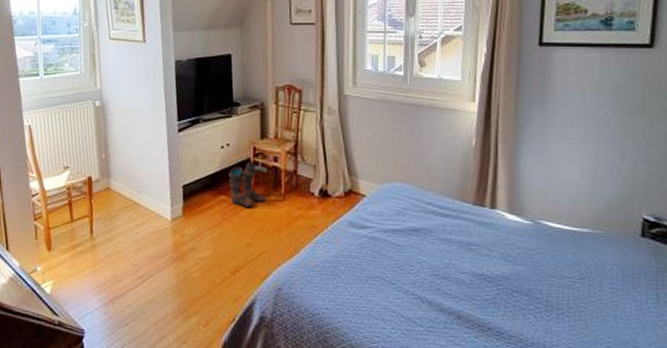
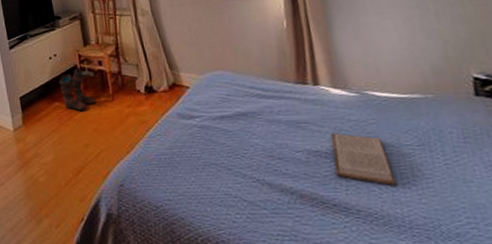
book: none [496,258,552,315] -> present [331,133,397,185]

